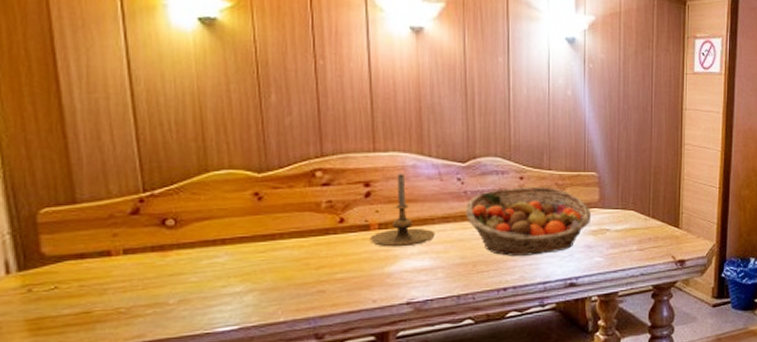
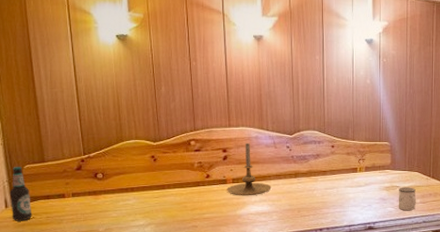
bottle: none [13,211,54,294] -> present [9,167,32,221]
fruit basket: present [465,186,592,256] -> none [292,153,385,205]
mug: none [609,230,632,261] -> present [399,187,417,211]

